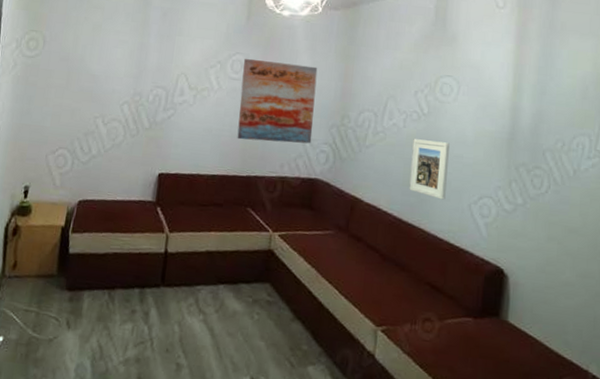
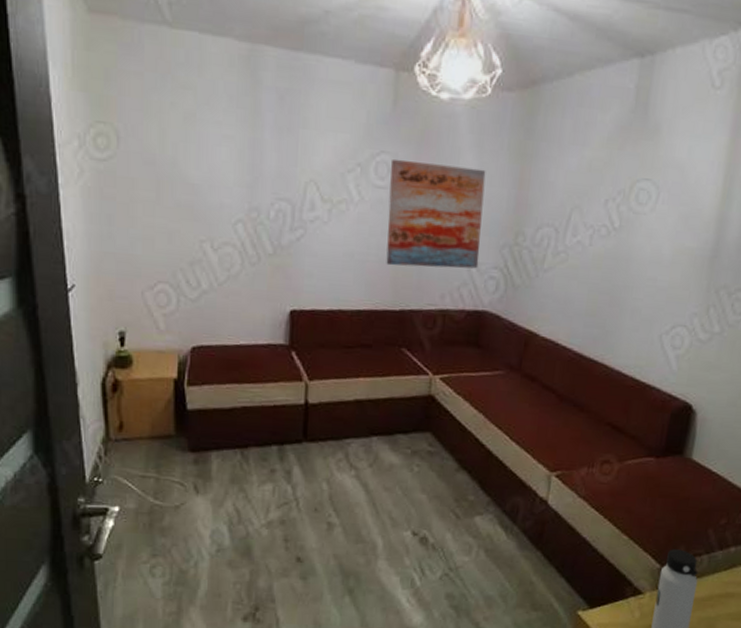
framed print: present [409,139,450,200] -> none [592,259,643,331]

